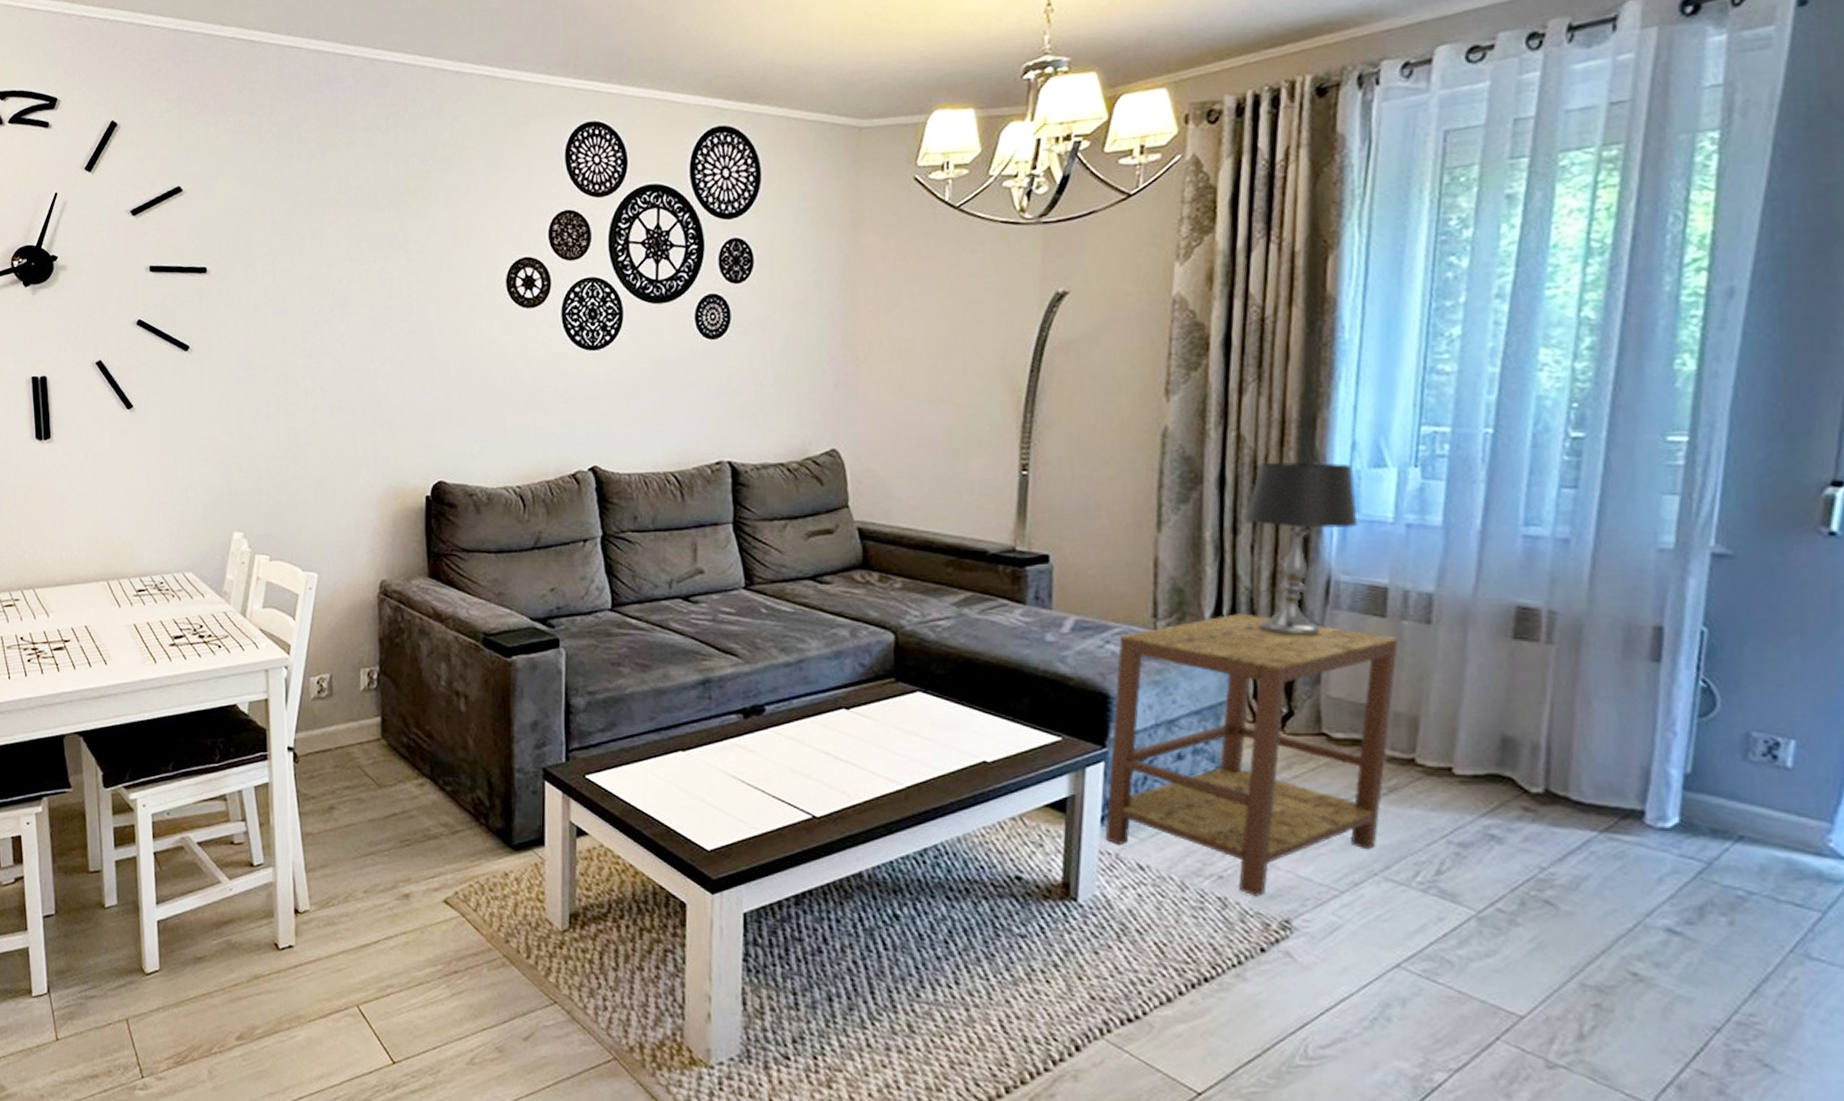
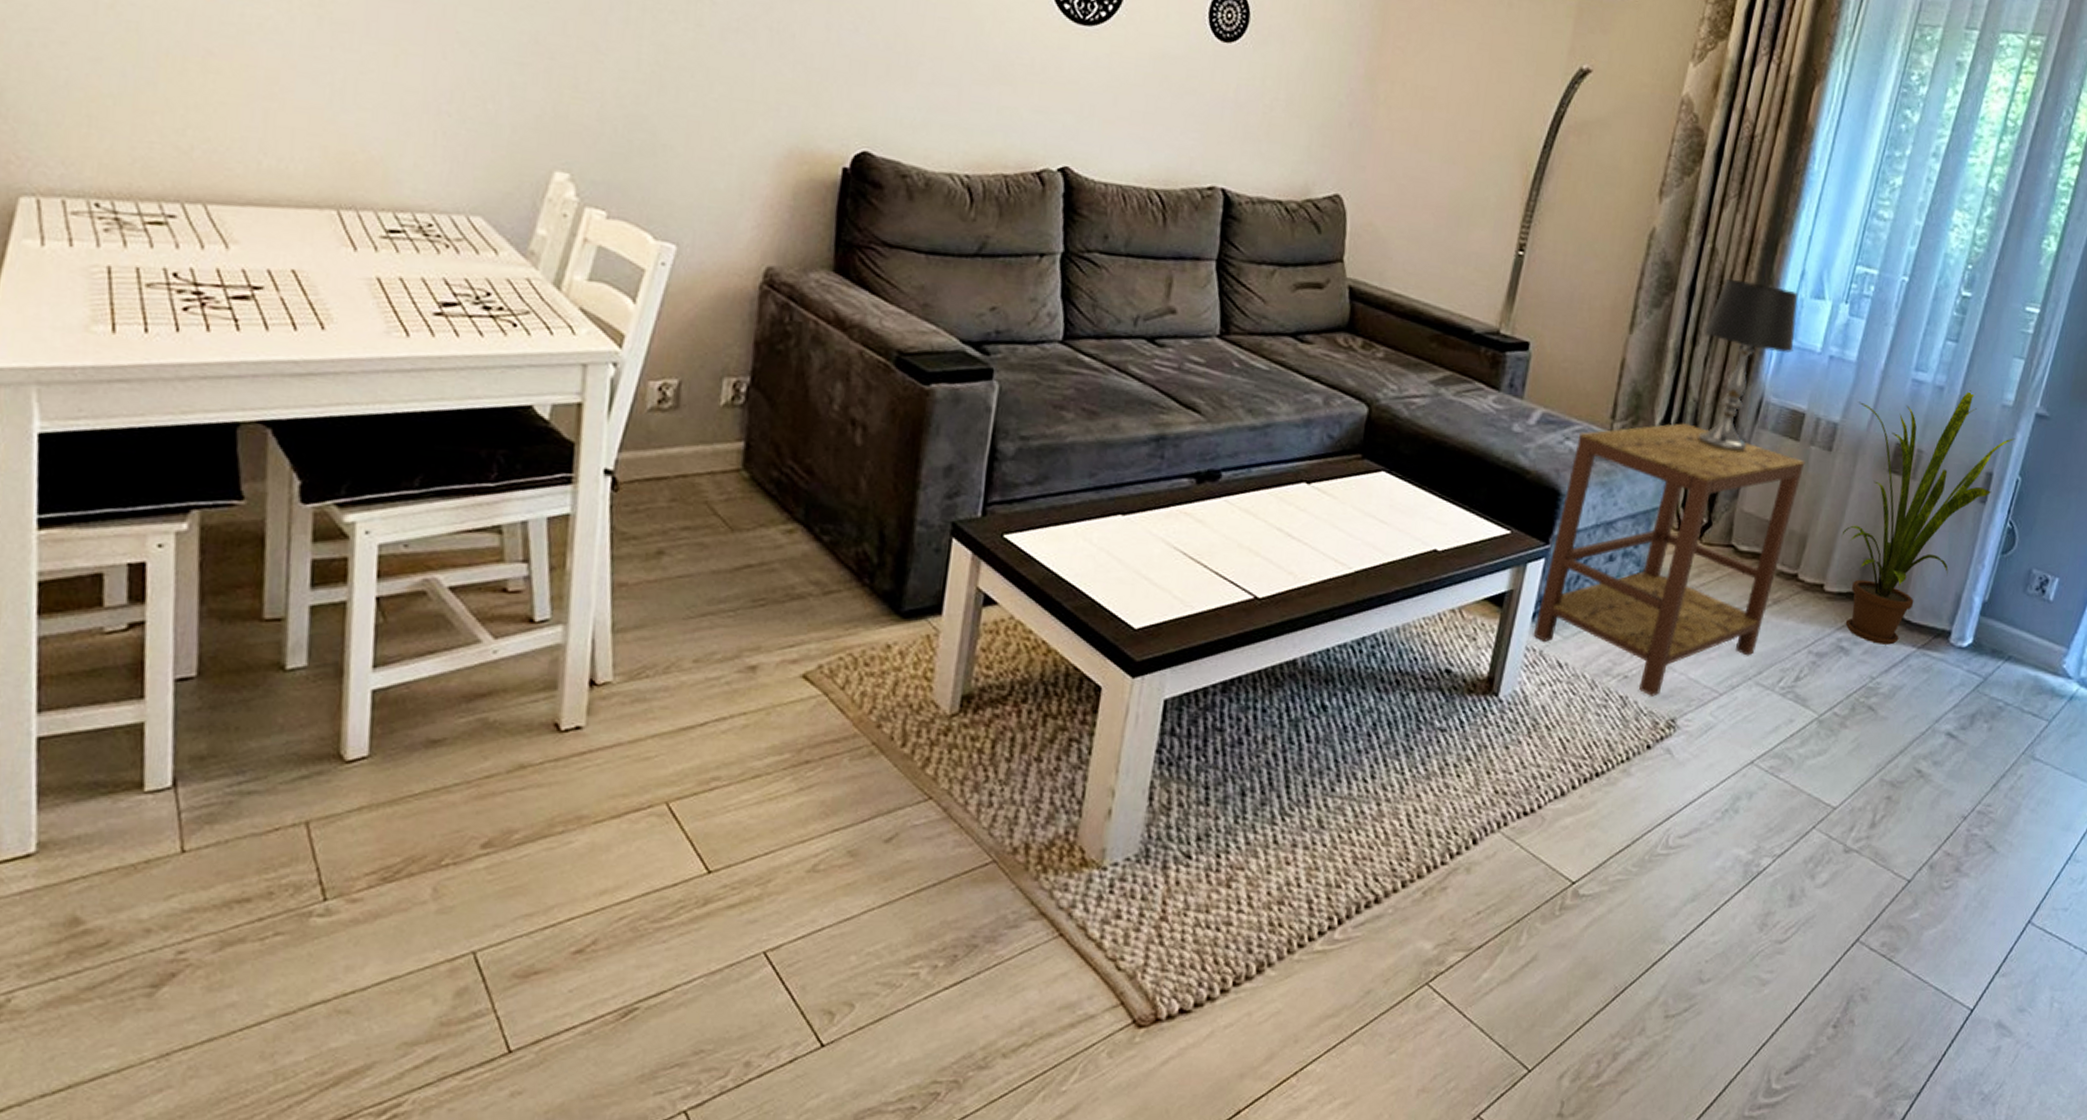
house plant: none [1454,538,1688,830] -> present [1841,390,2016,645]

